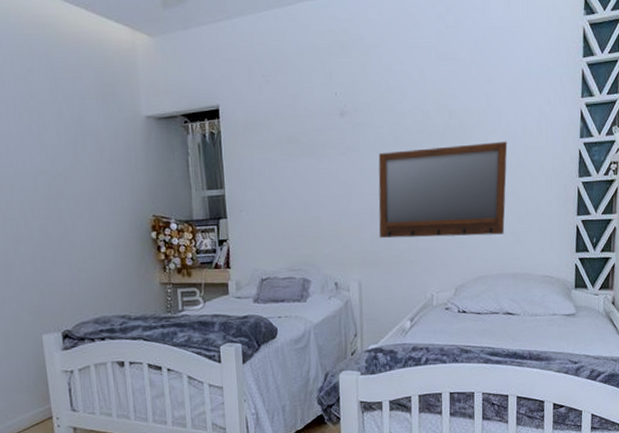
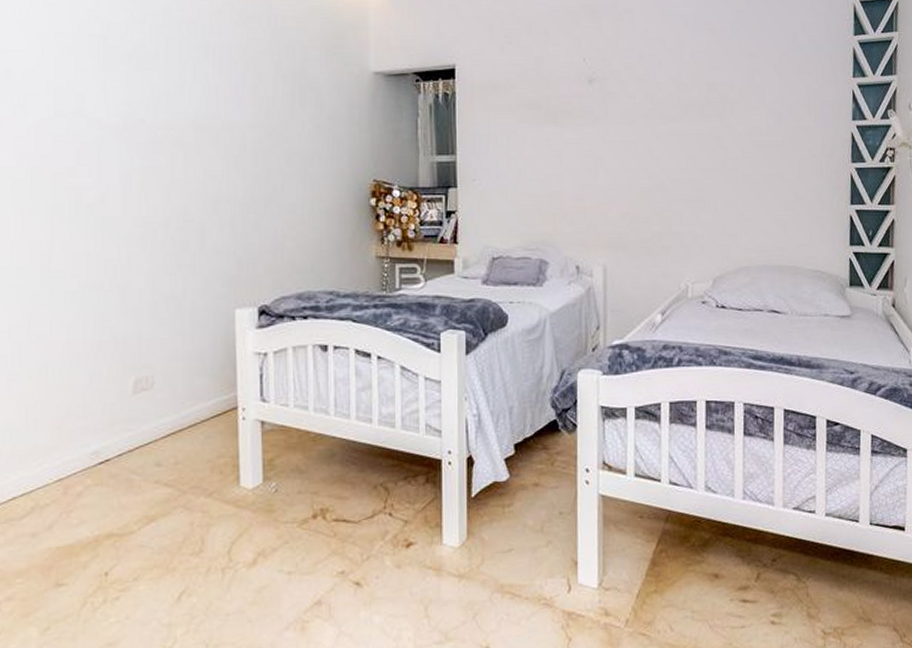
home mirror: present [378,141,508,239] -> none [627,119,773,221]

